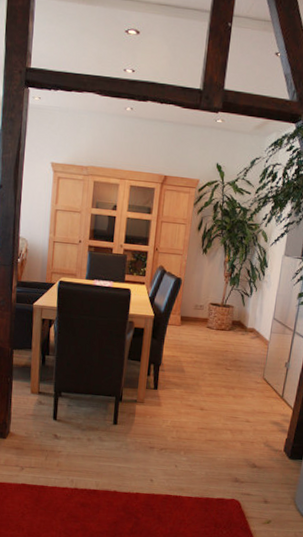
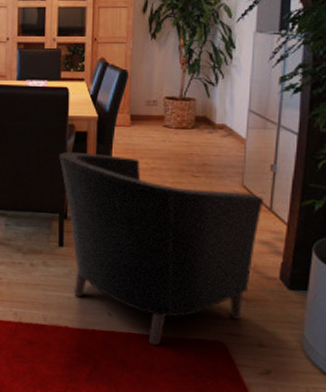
armchair: none [118,345,278,504] -> present [59,152,265,345]

